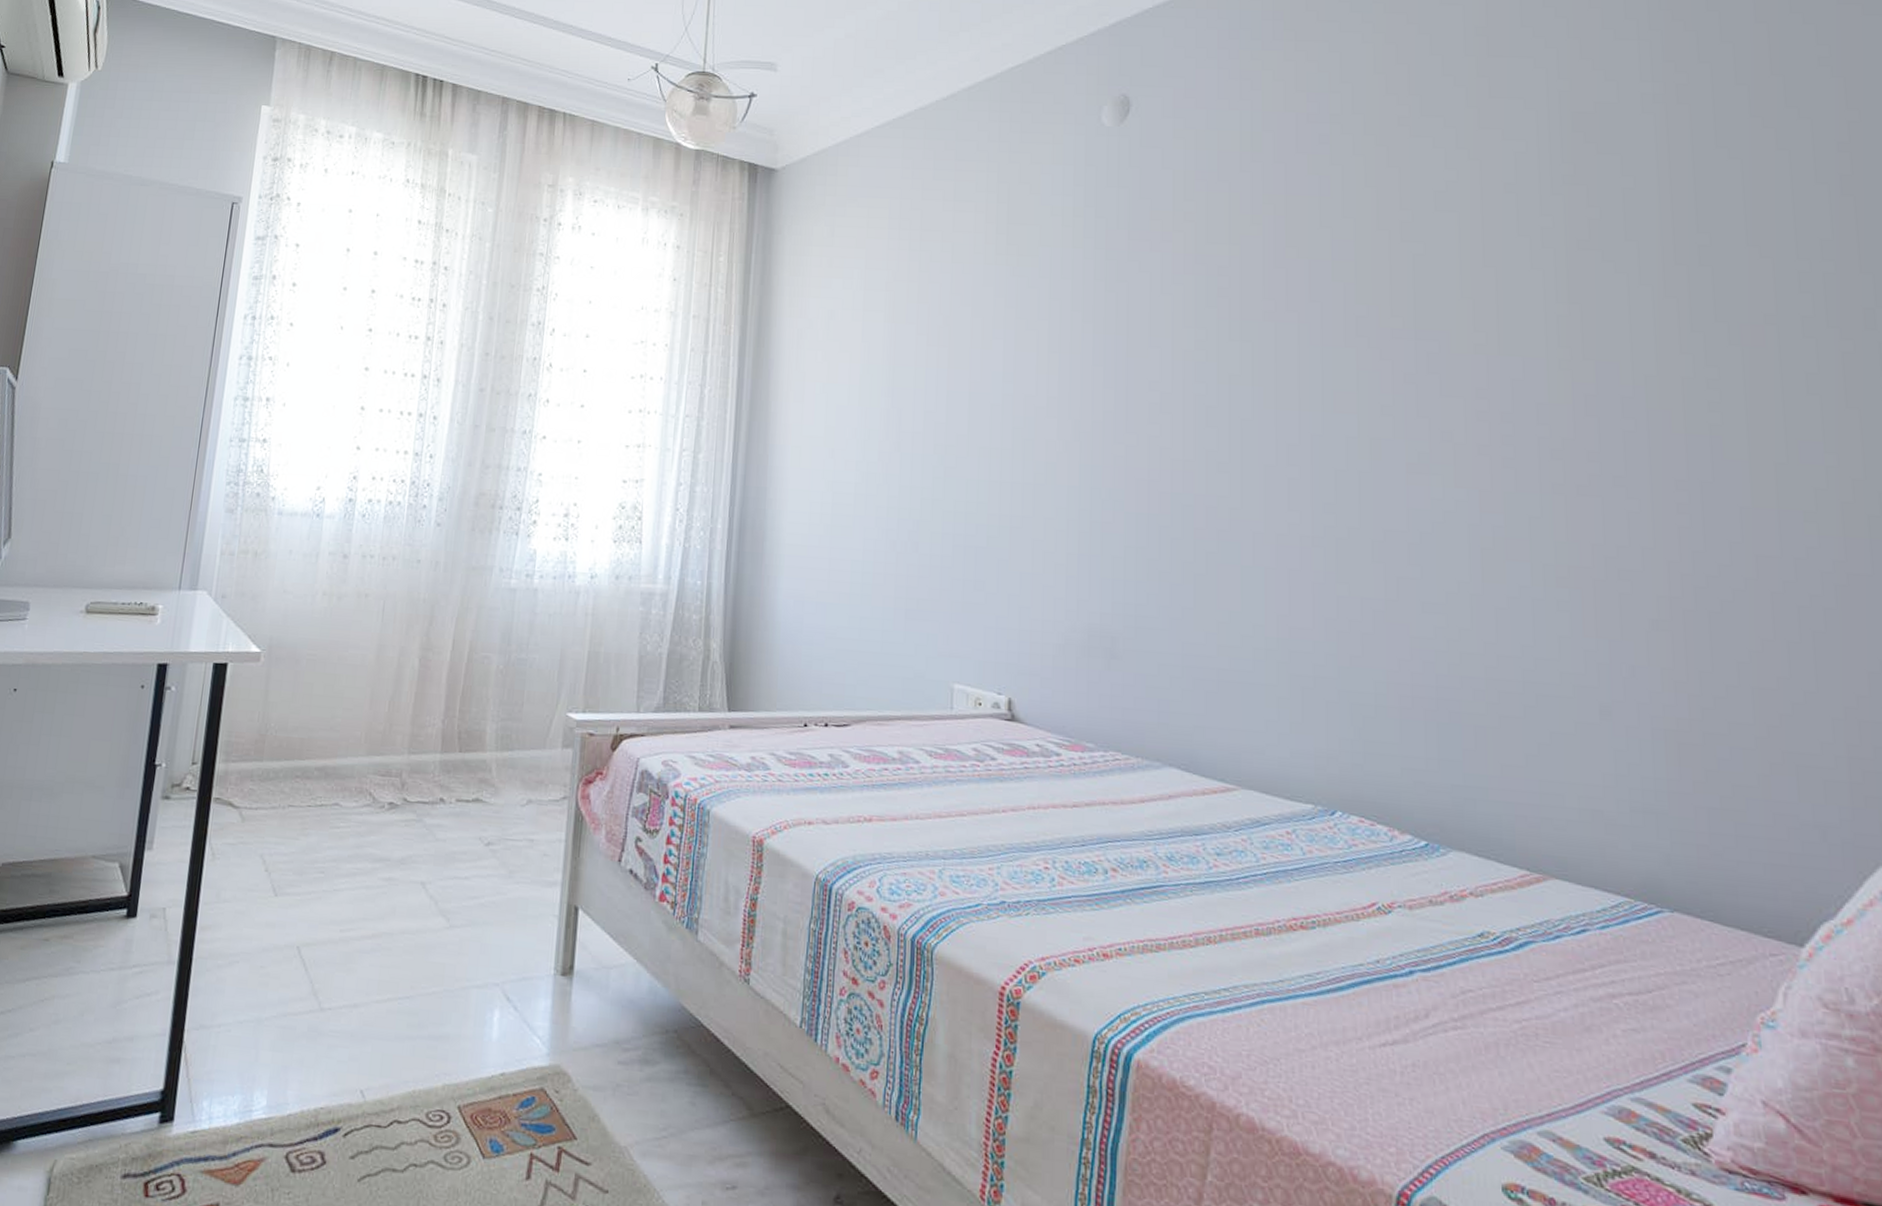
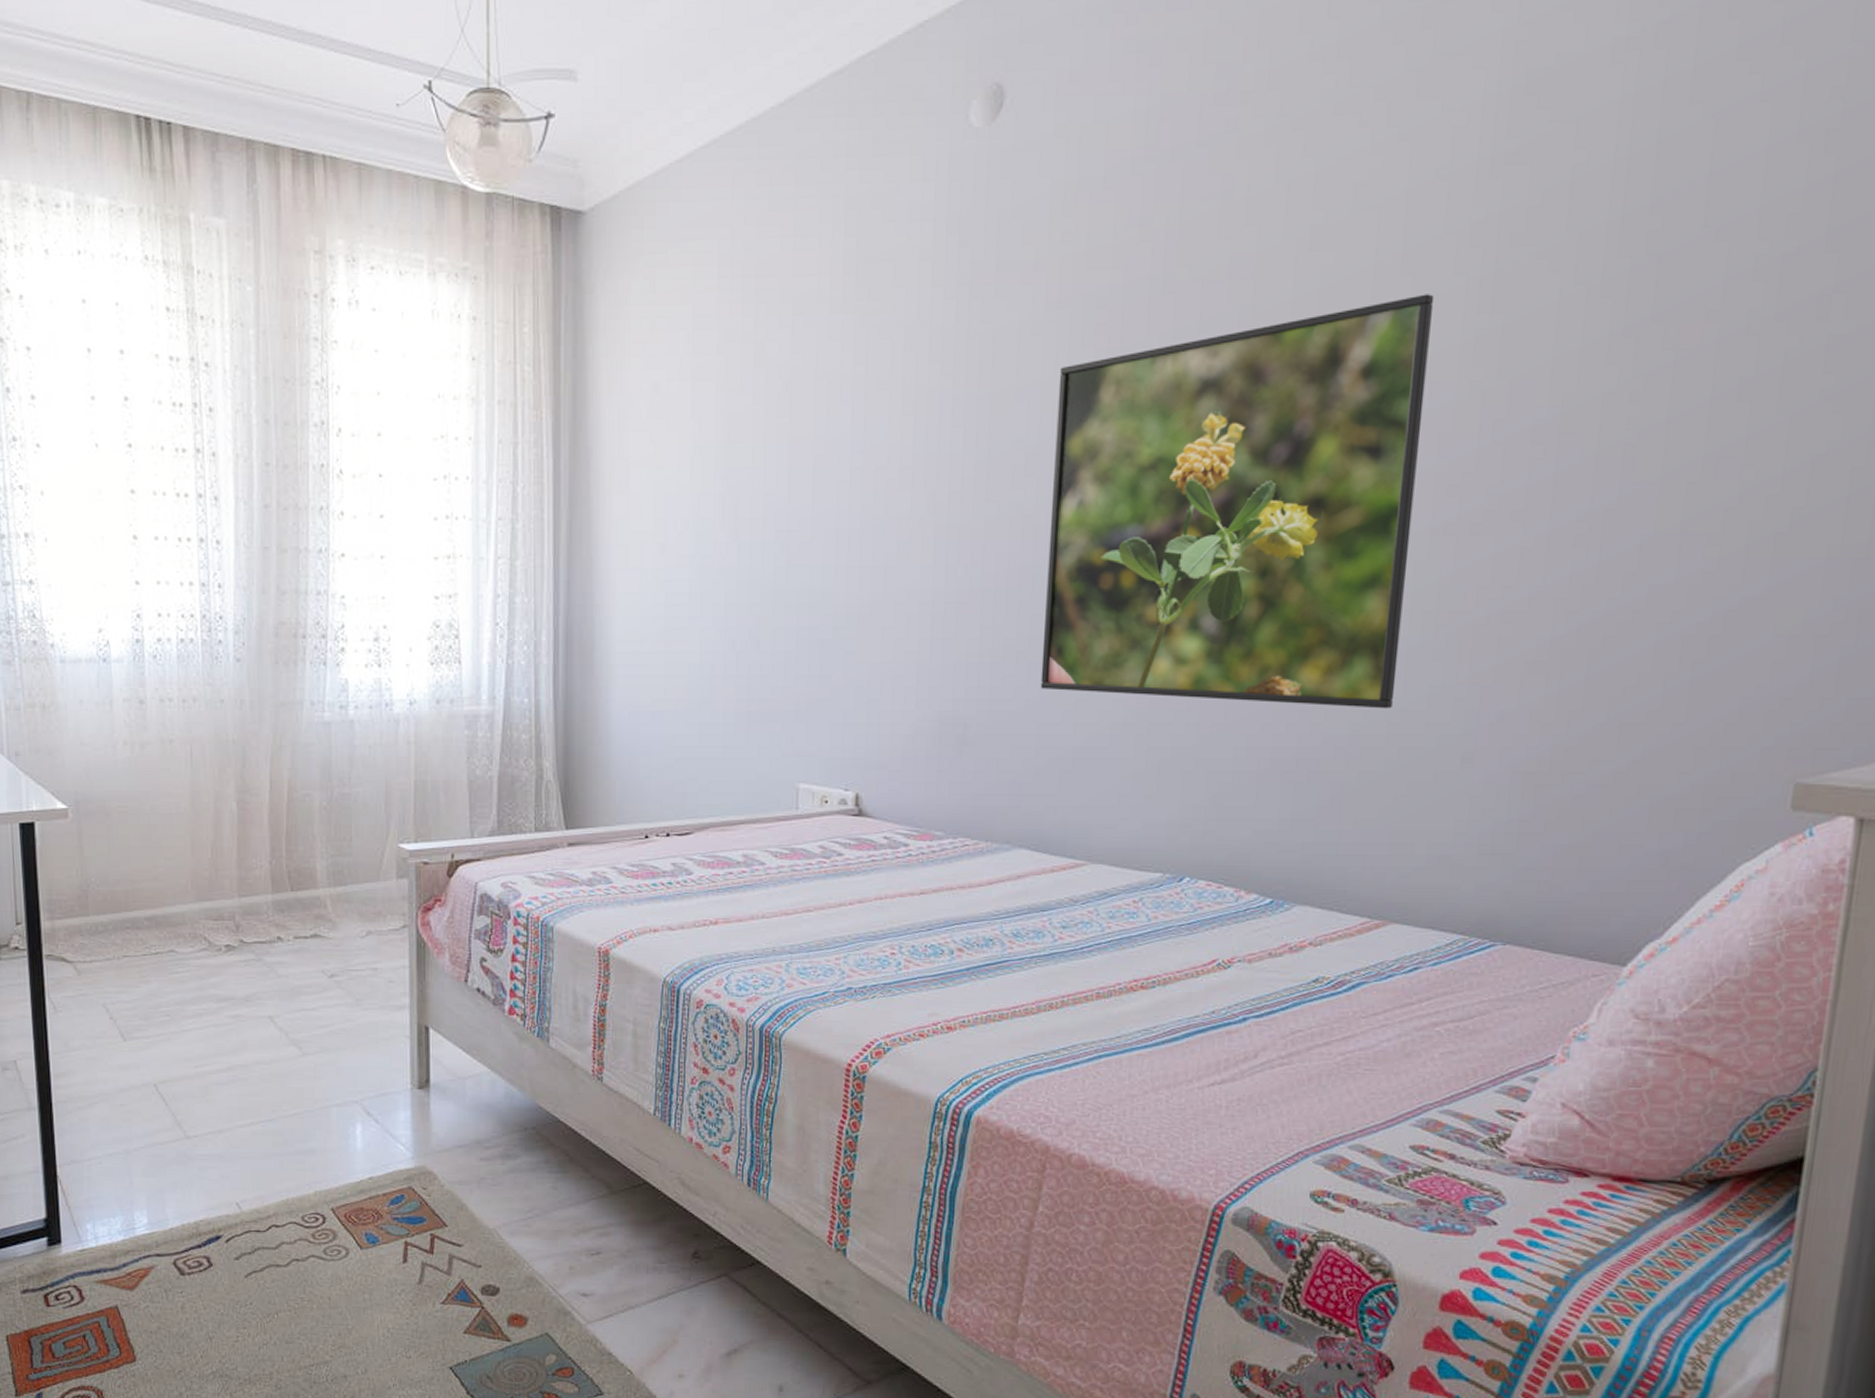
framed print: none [1183,283,1526,655] -> present [1040,294,1435,709]

